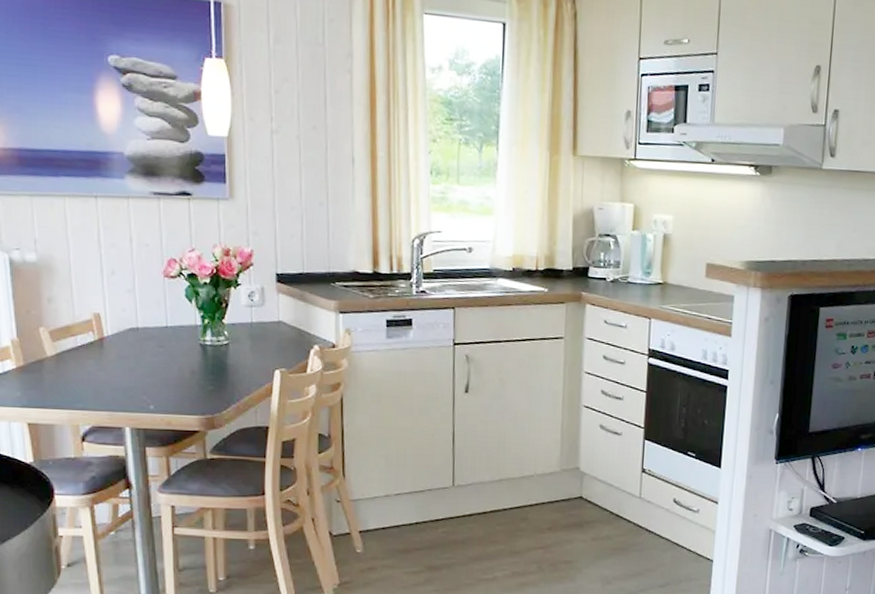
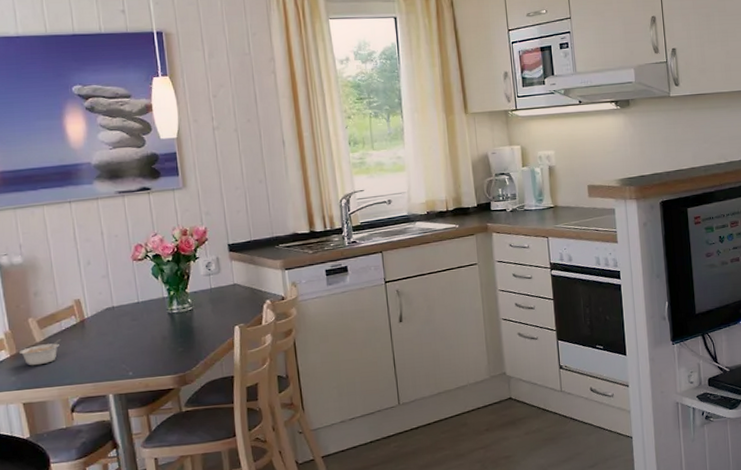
legume: none [27,356,76,383] -> present [19,339,62,366]

